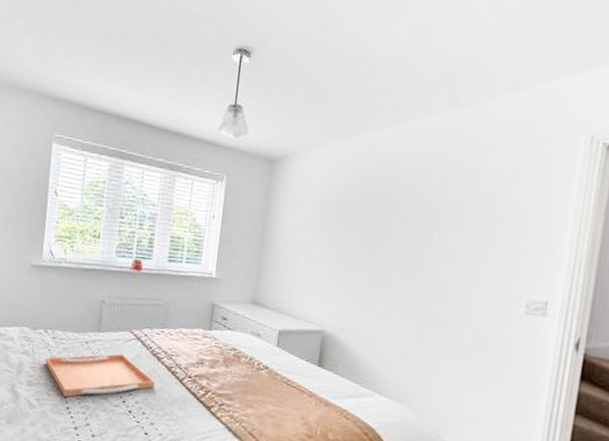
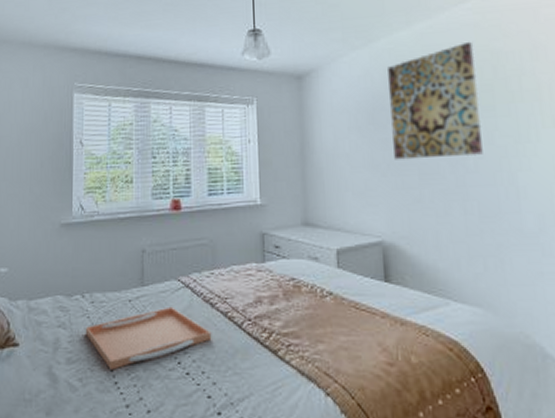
wall art: none [350,150,454,266] -> present [388,41,483,160]

